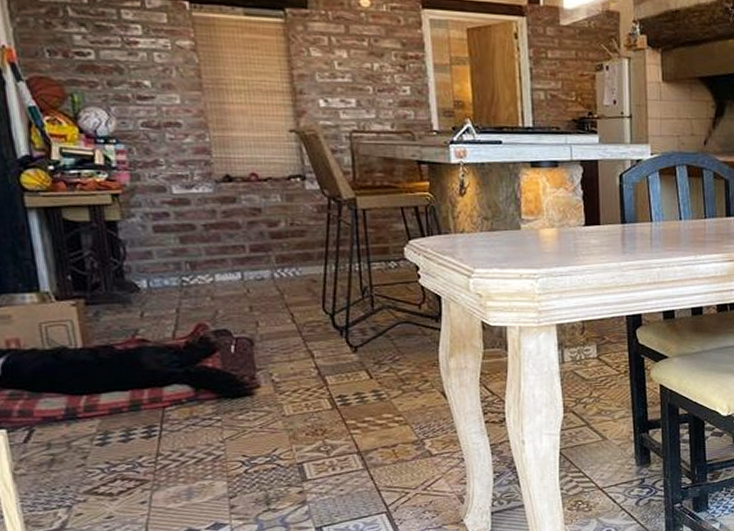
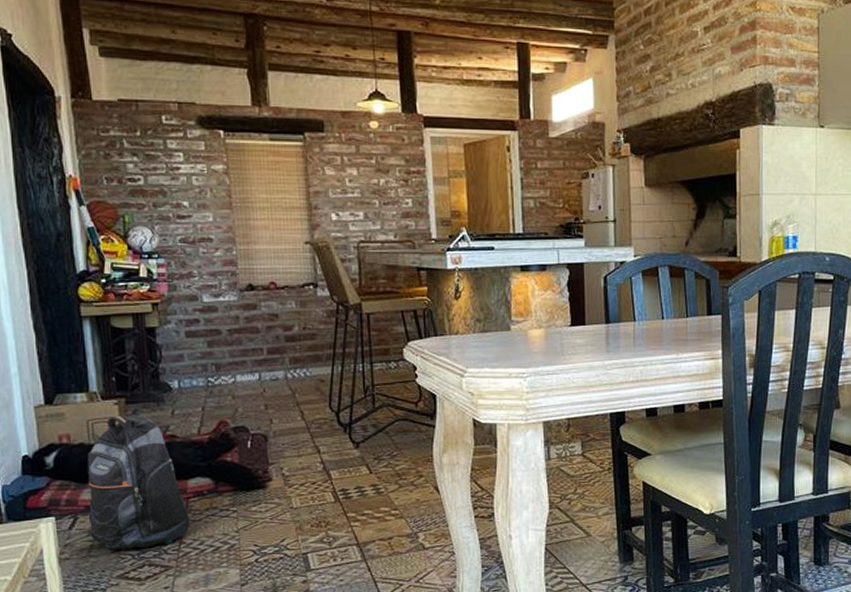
backpack: none [42,316,168,464] -> present [87,414,190,550]

